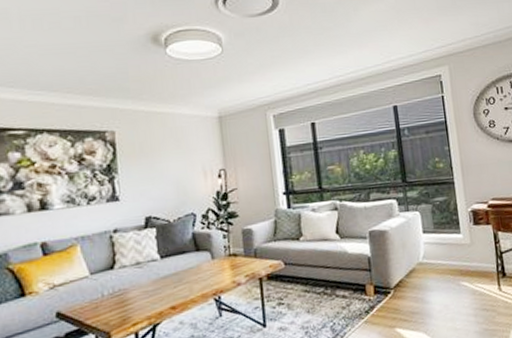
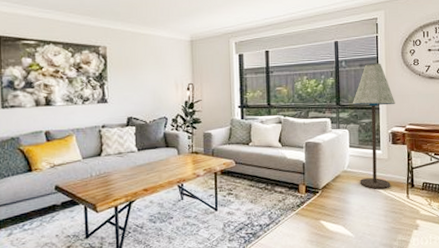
floor lamp: none [421,128,477,283] -> present [352,63,395,190]

